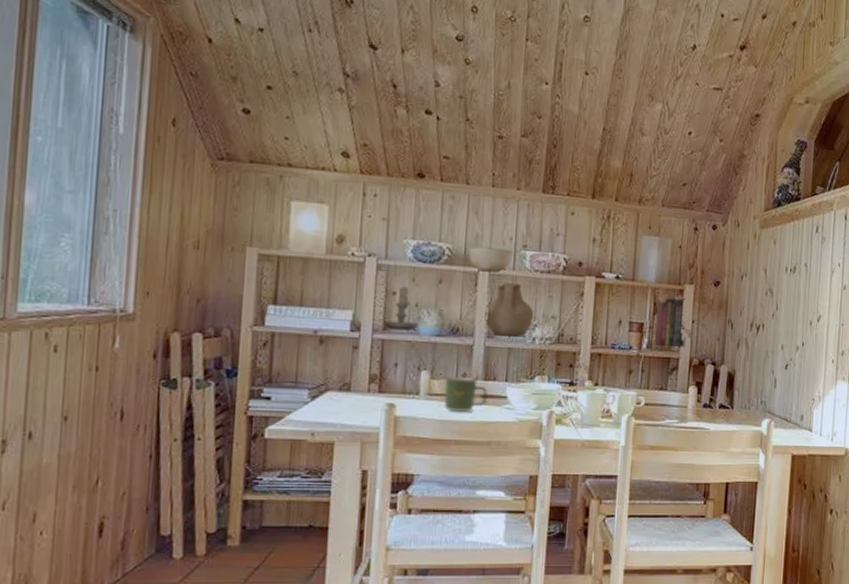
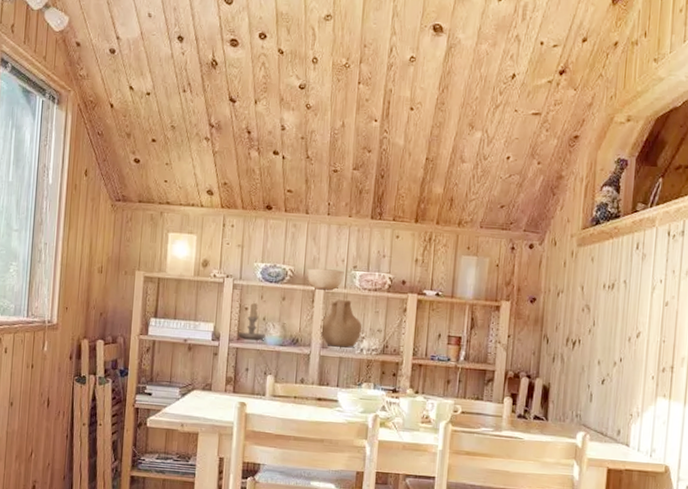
mug: present [443,376,489,413] -> none [285,381,322,413]
books: present [655,298,686,348] -> none [472,313,502,361]

